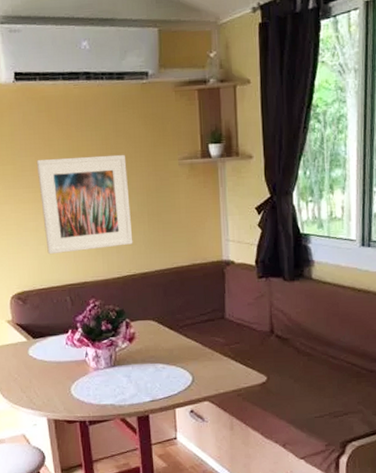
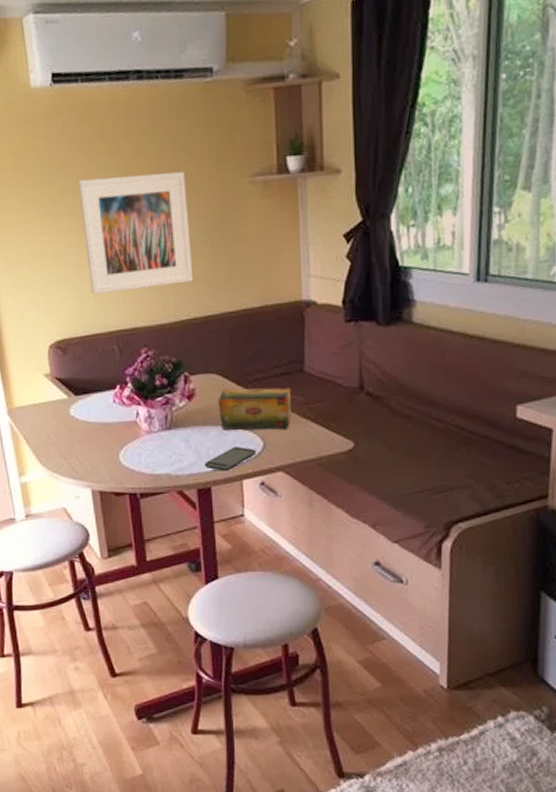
smartphone: none [142,380,187,401] -> present [204,446,257,471]
tea box: none [154,331,215,367] -> present [218,387,291,430]

